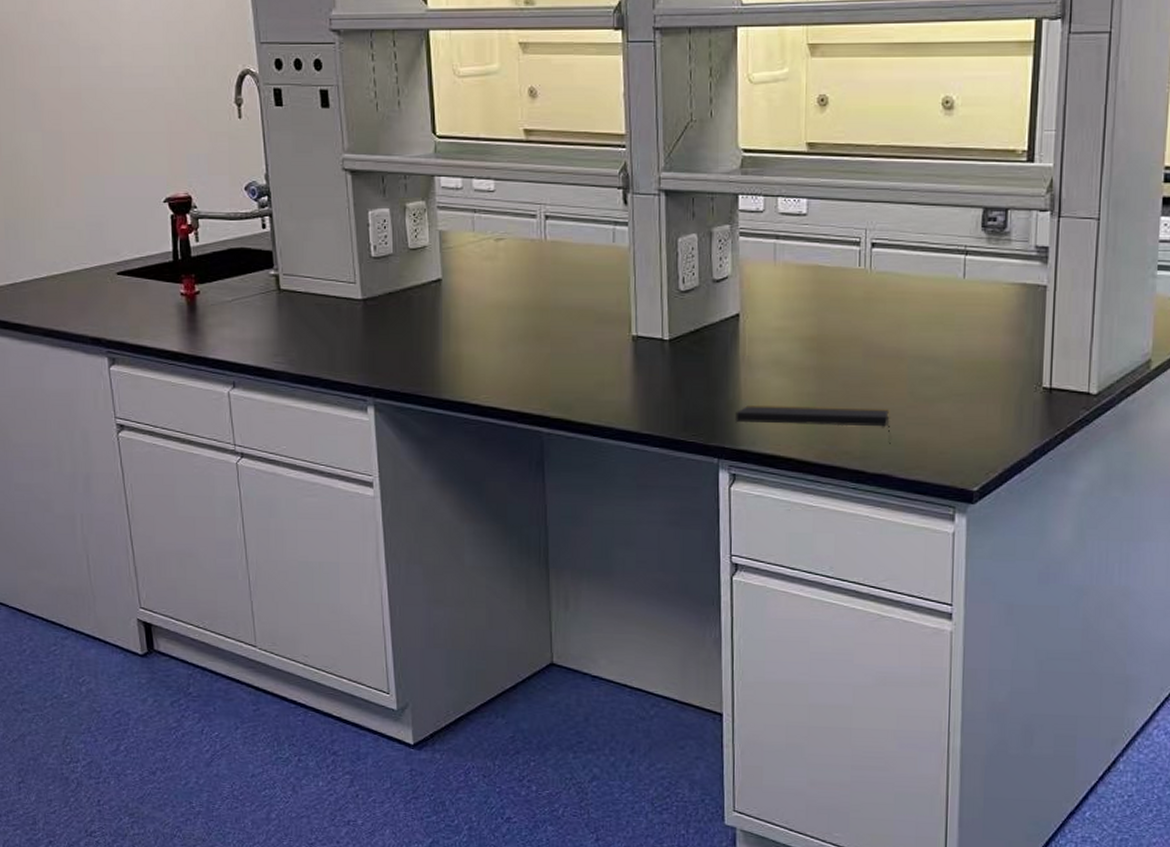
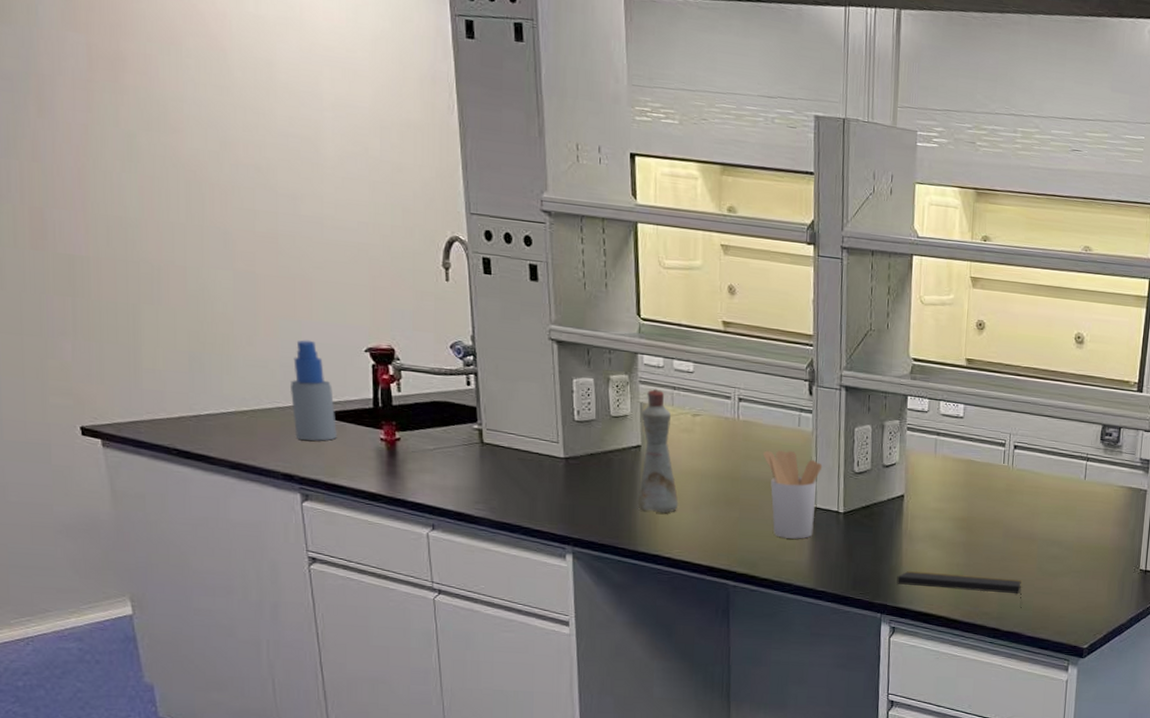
spray bottle: none [96,196,140,301] -> present [291,340,337,441]
bottle: none [440,213,484,355] -> present [637,388,679,514]
utensil holder: none [574,272,643,374] -> present [762,450,823,539]

